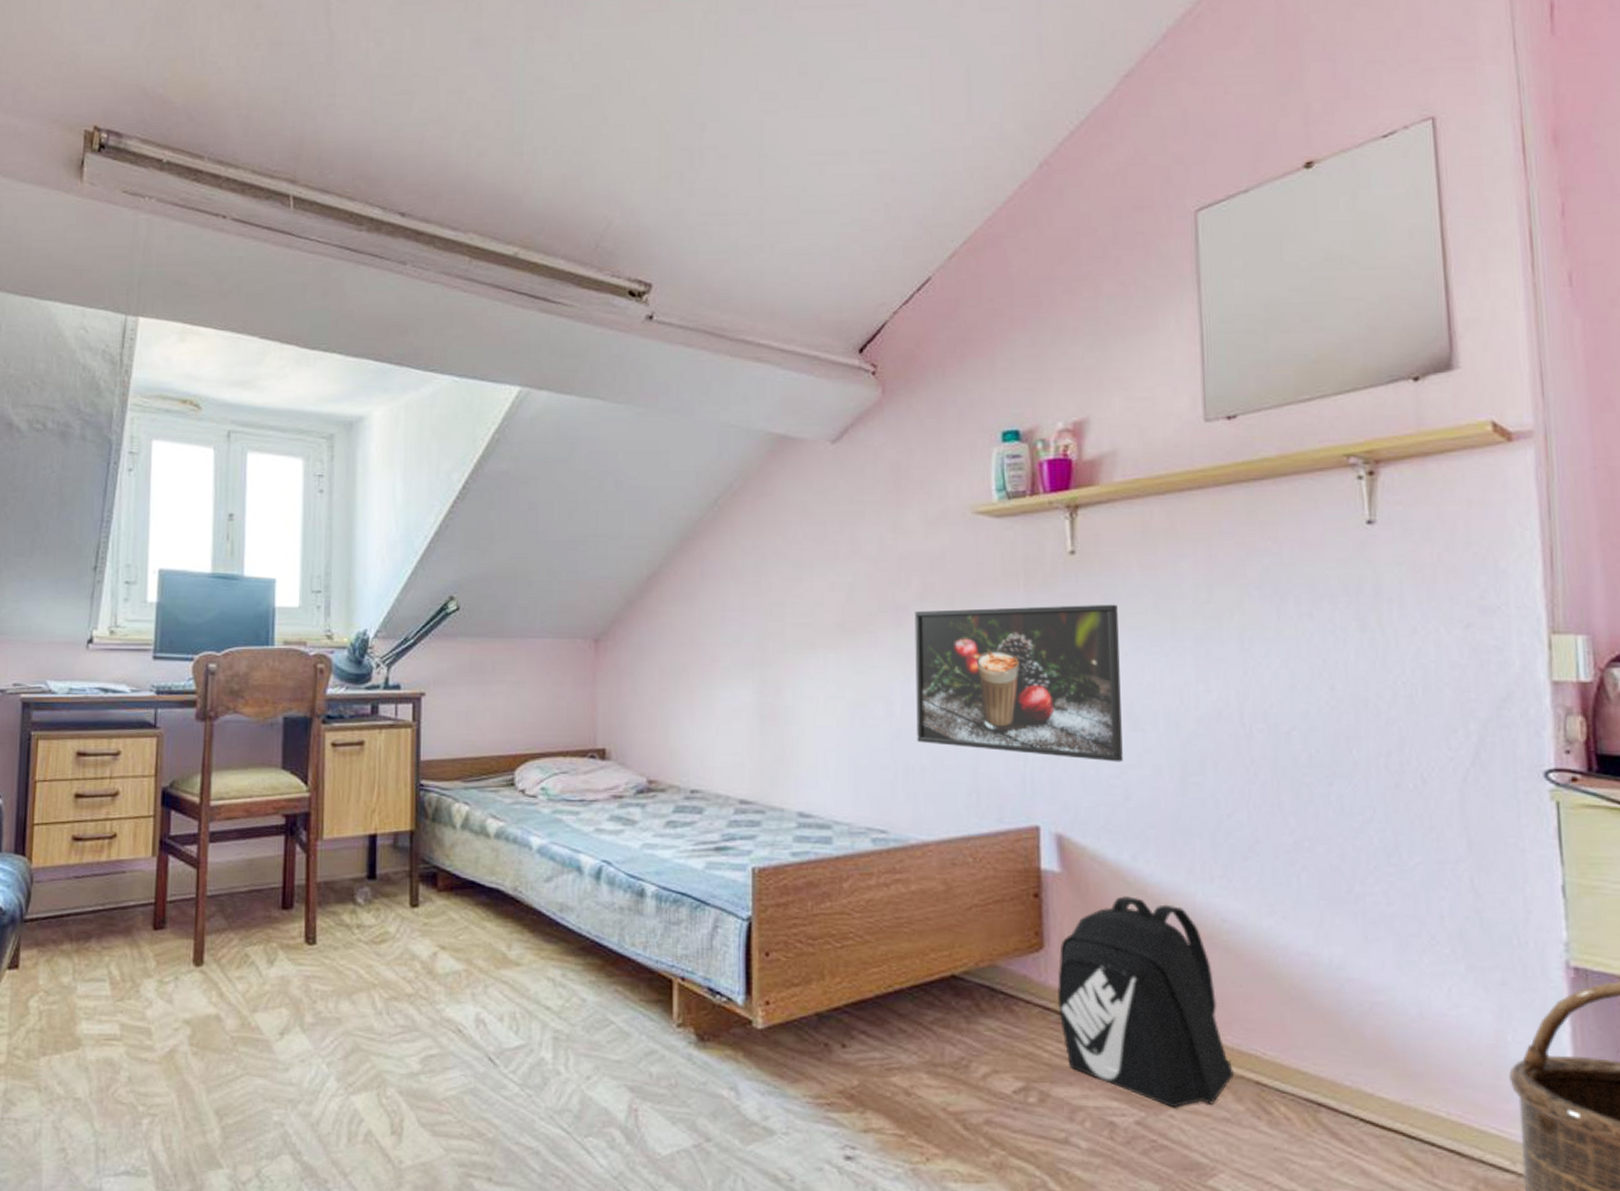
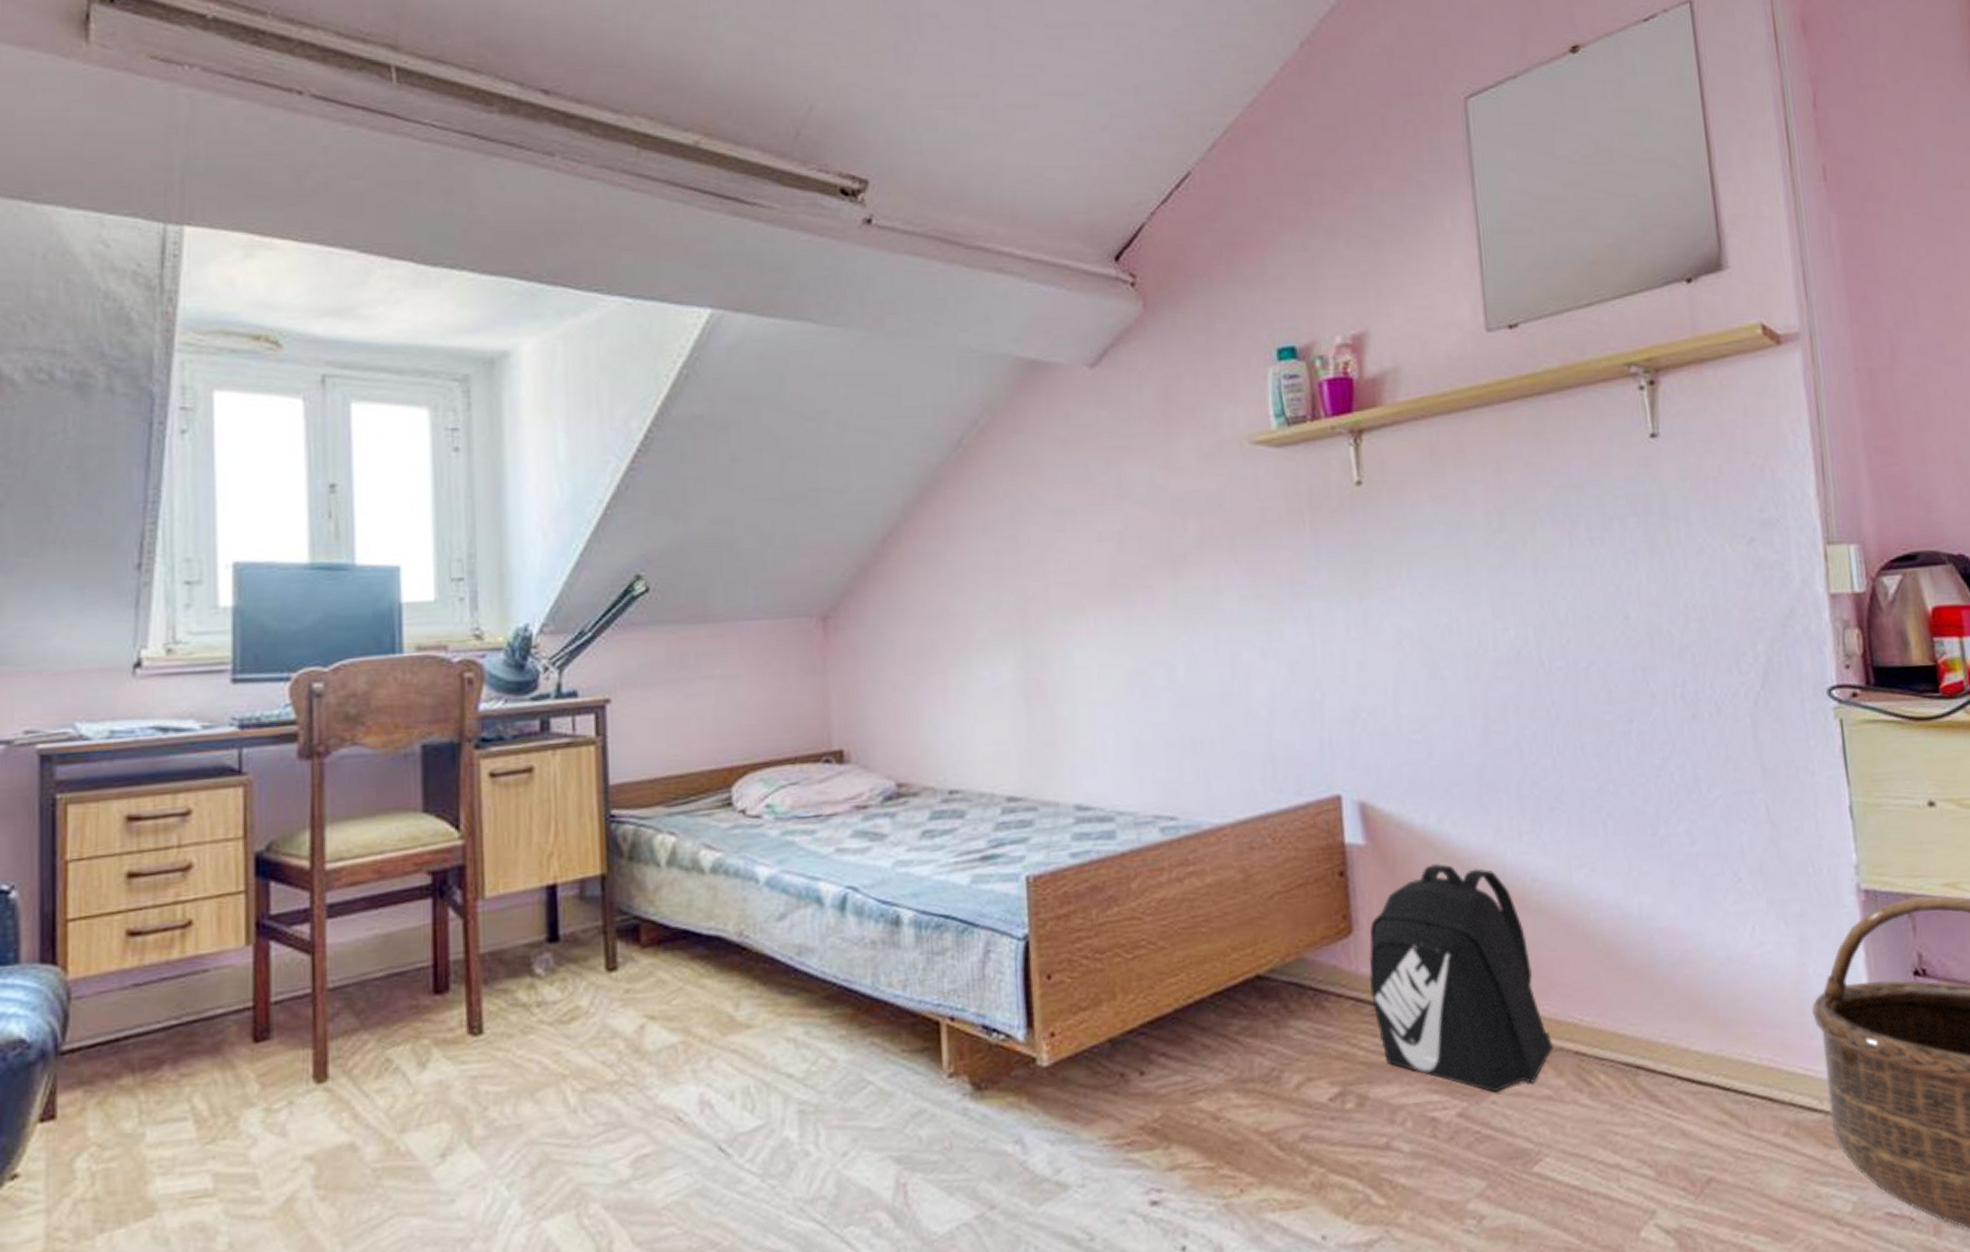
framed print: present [914,604,1123,762] -> none [1193,538,1424,716]

